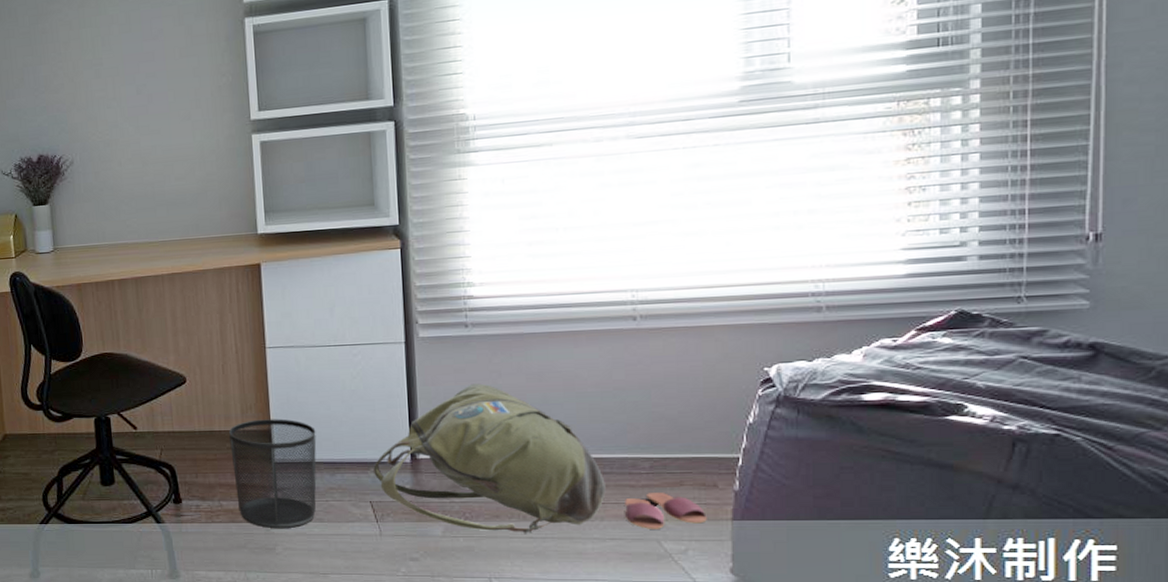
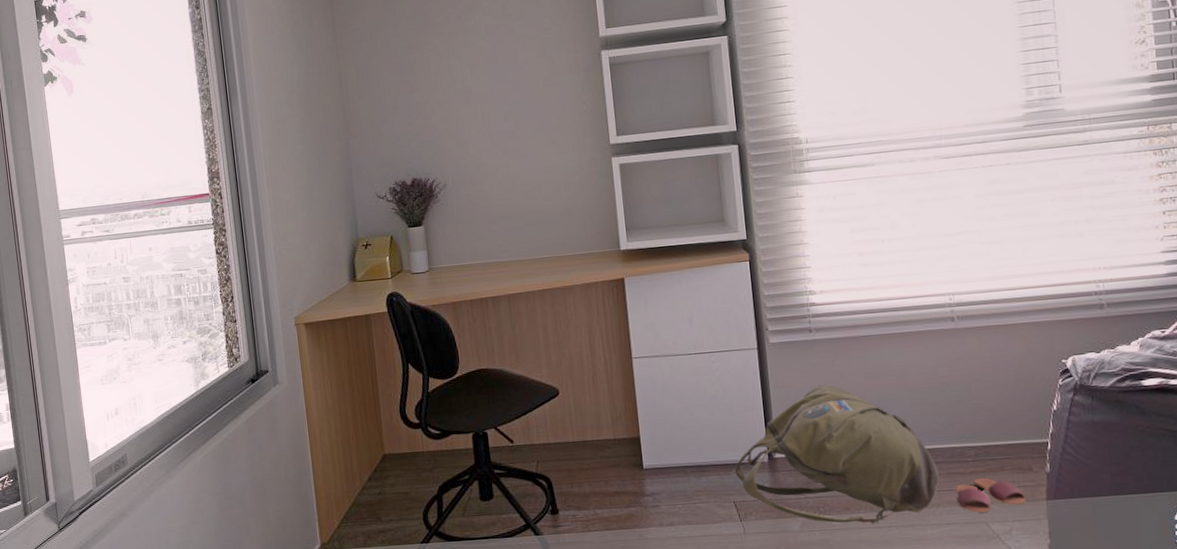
waste bin: present [229,419,317,528] -> none [601,426,685,534]

